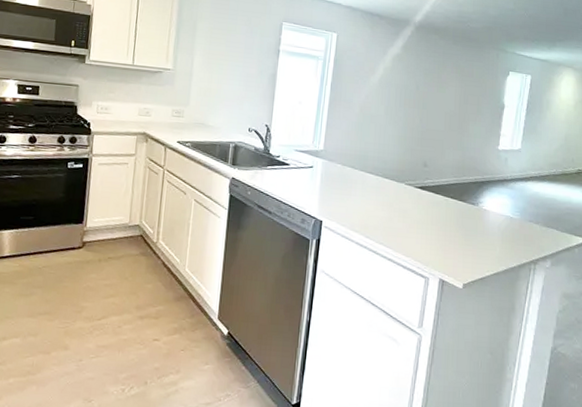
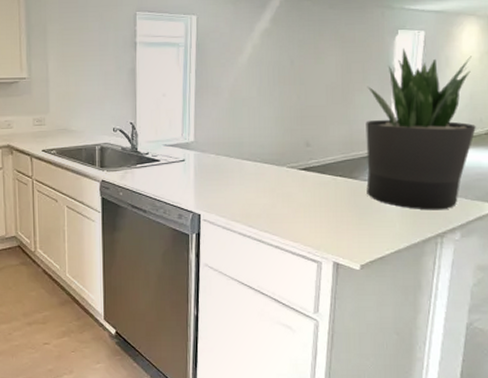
planter: none [473,88,568,239] -> present [365,48,476,210]

